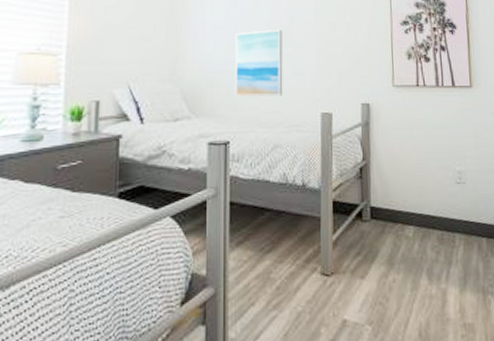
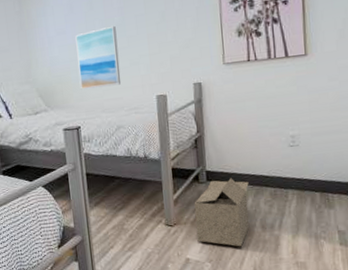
cardboard box: none [355,217,415,304] -> present [194,178,249,247]

